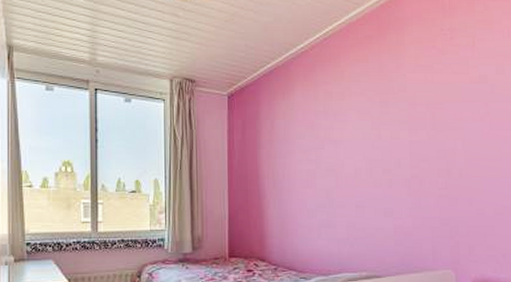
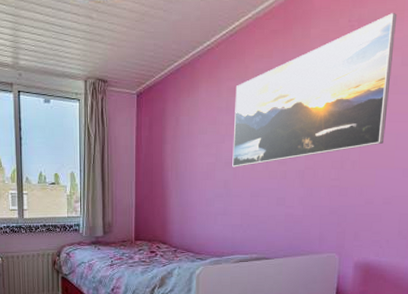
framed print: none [332,24,488,175] -> present [232,13,398,167]

